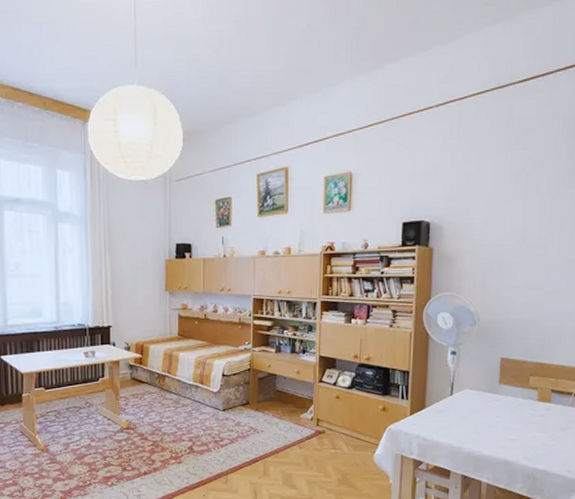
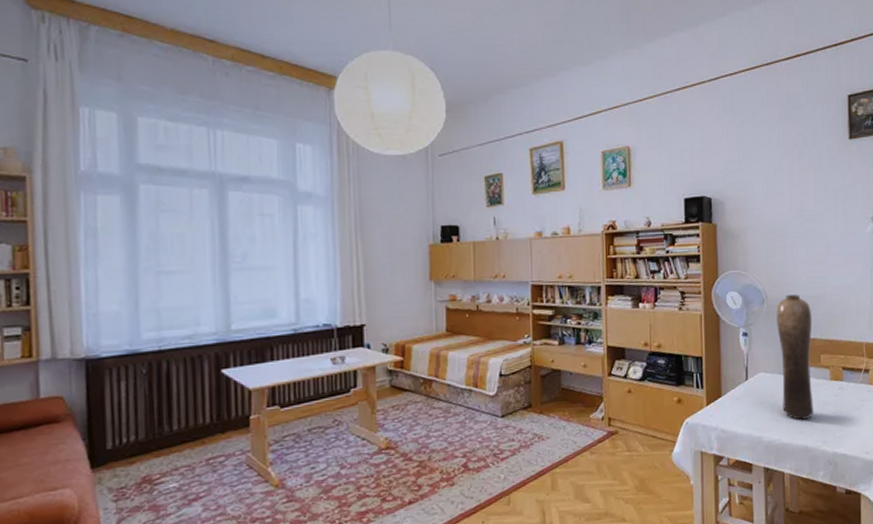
vase: none [485,318,525,435] -> present [776,294,814,420]

